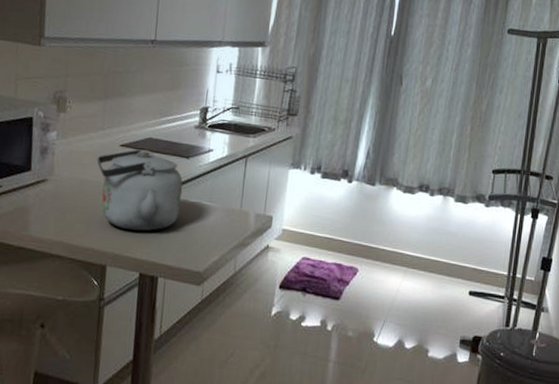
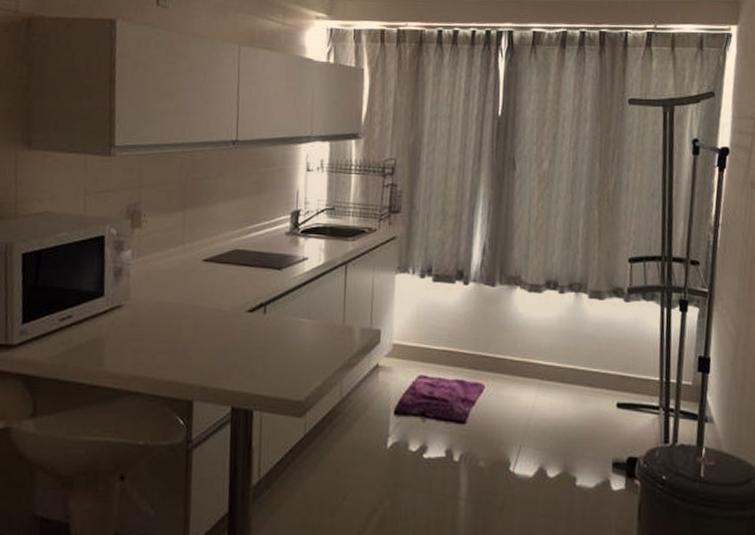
kettle: present [96,149,183,231] -> none [177,263,276,358]

